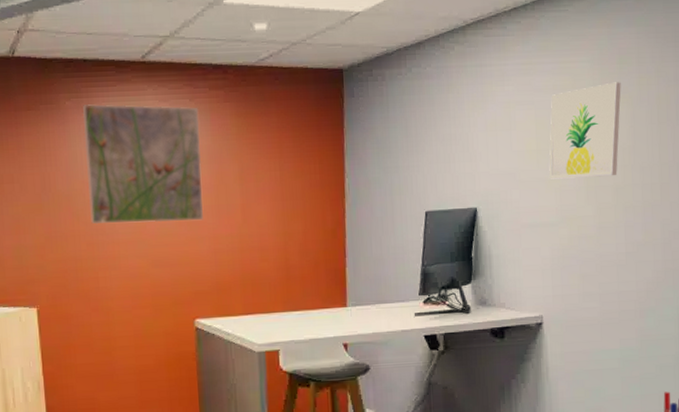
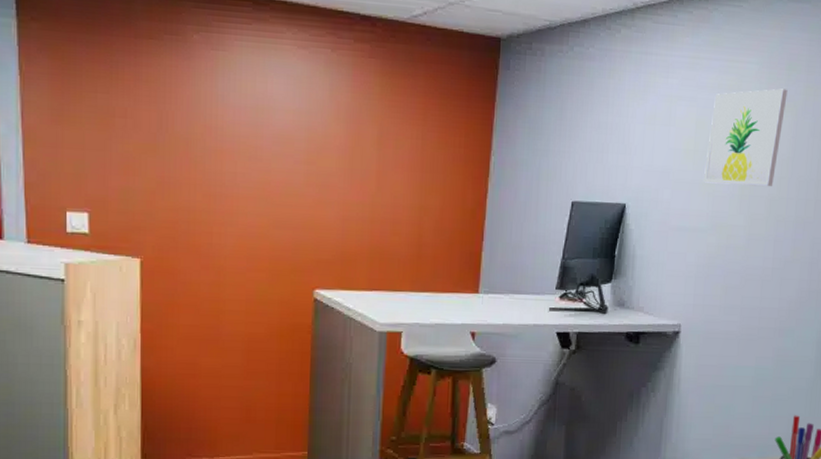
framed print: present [82,104,203,225] -> none [210,41,340,184]

